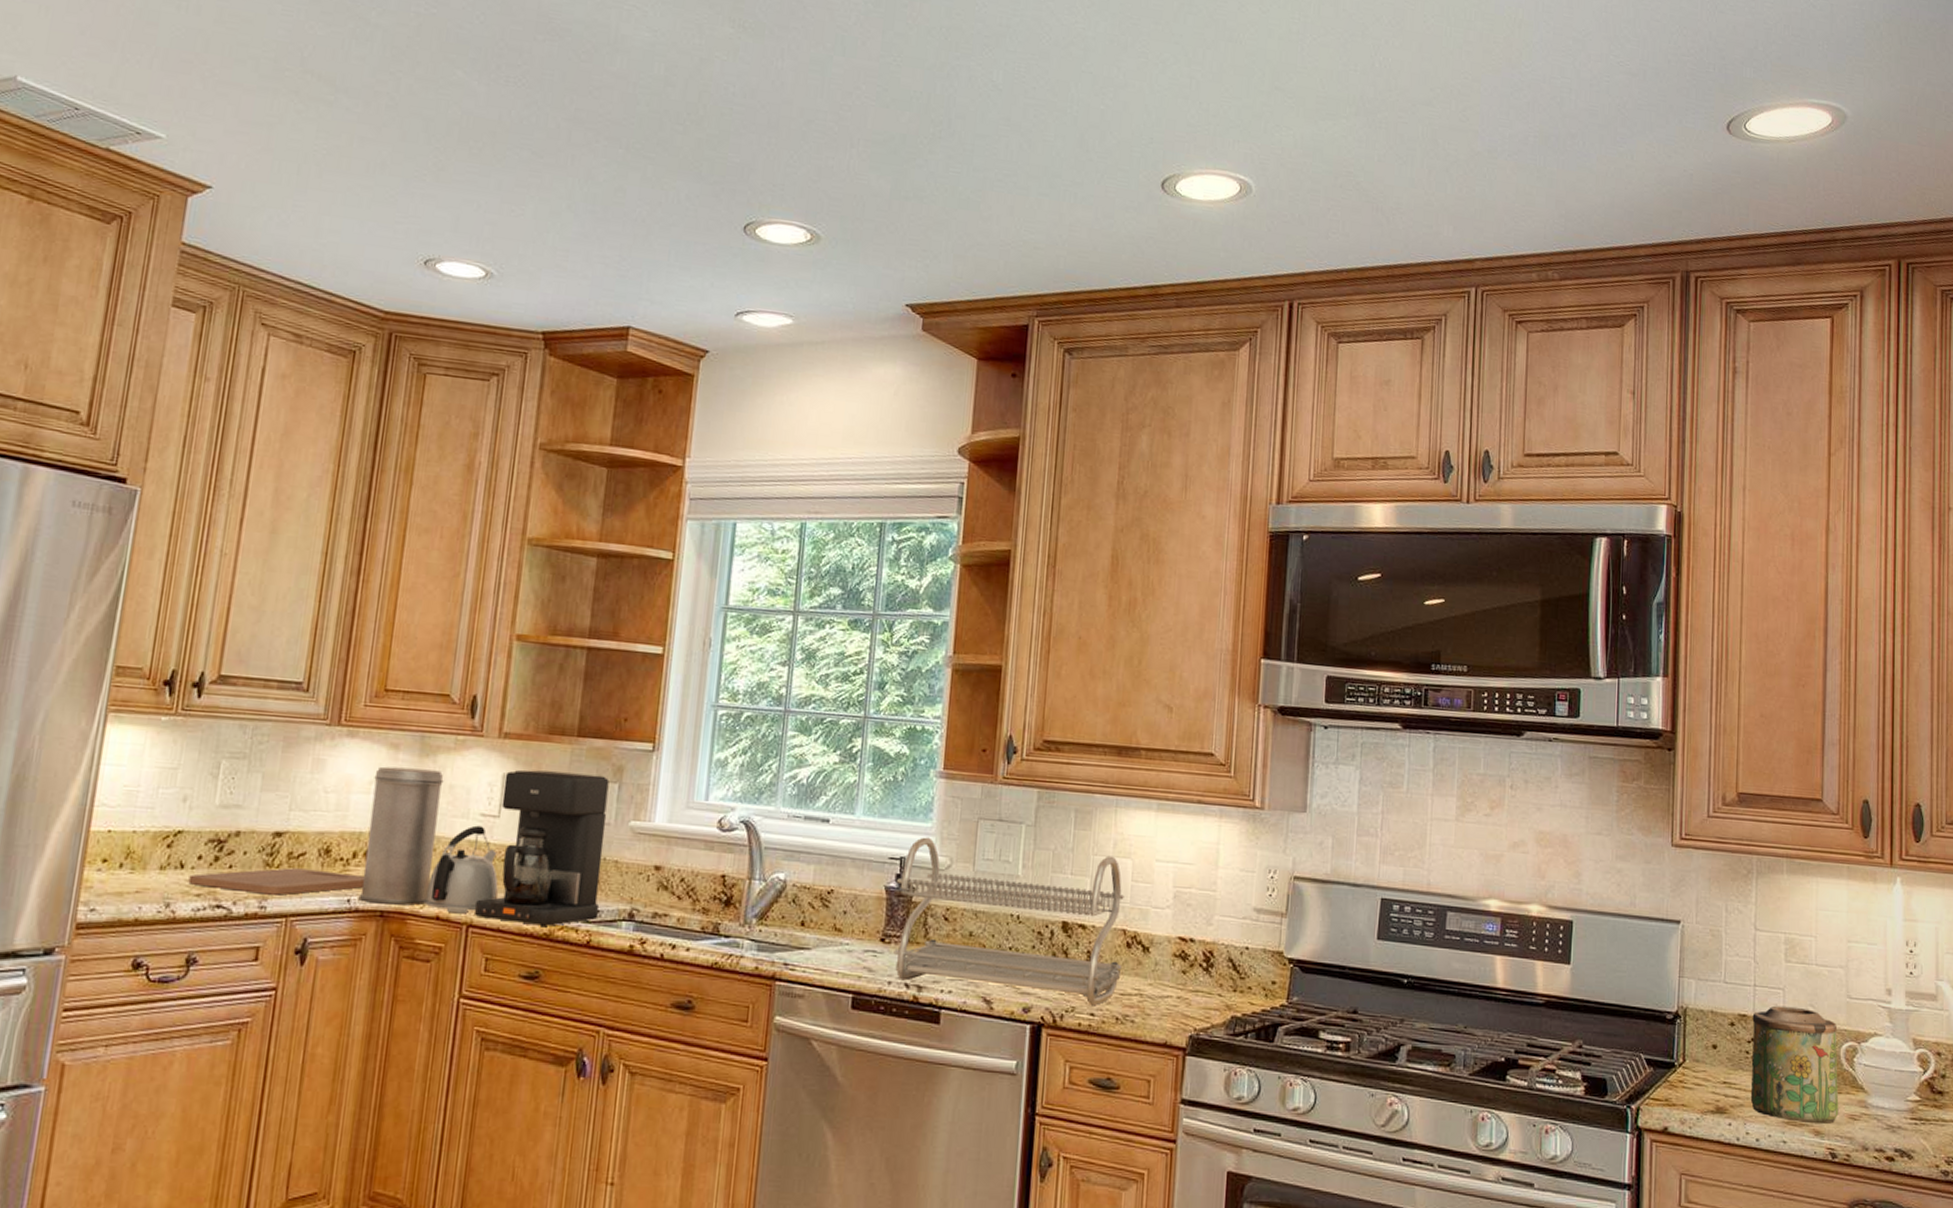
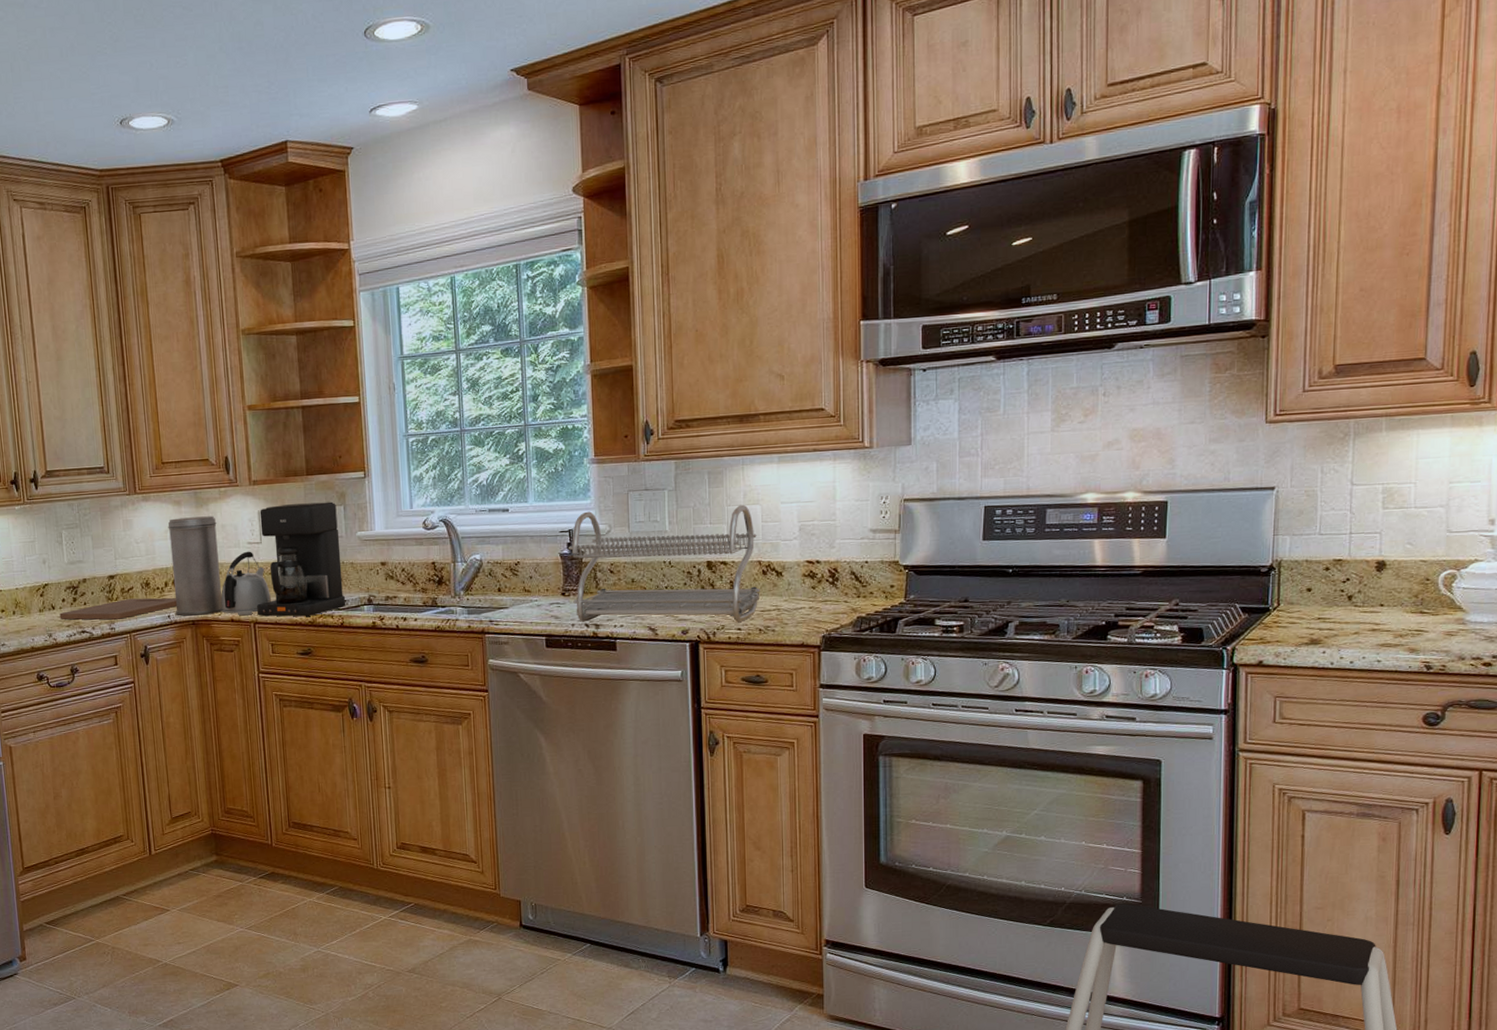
canister: present [1750,1005,1839,1124] -> none [1345,546,1436,644]

